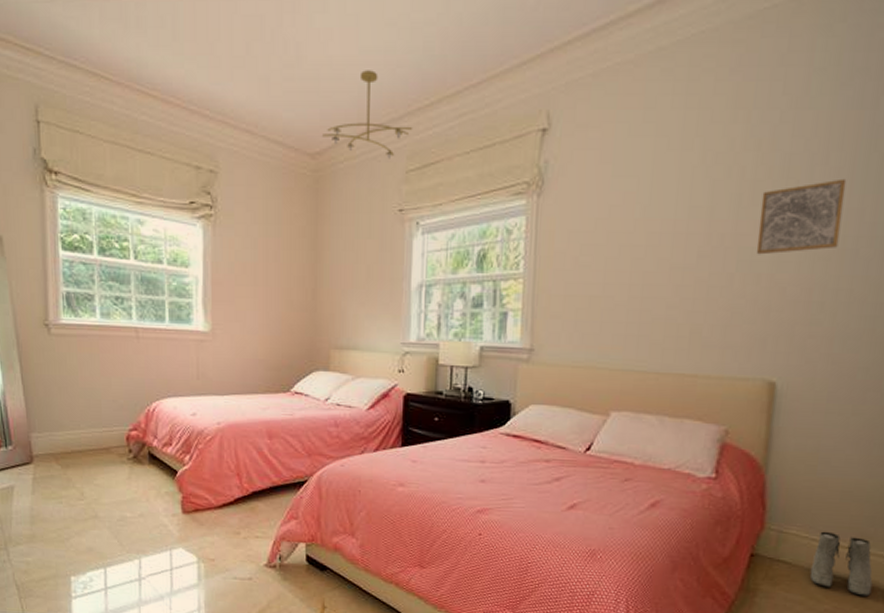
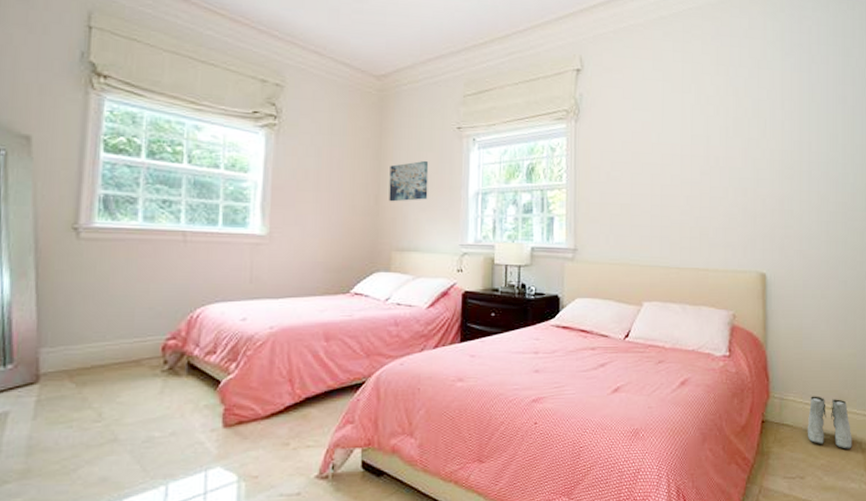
ceiling light fixture: present [322,70,412,159] -> none [388,11,469,85]
wall art: none [326,250,368,296] -> present [389,161,429,202]
wall art: present [756,178,847,255] -> none [742,119,797,174]

